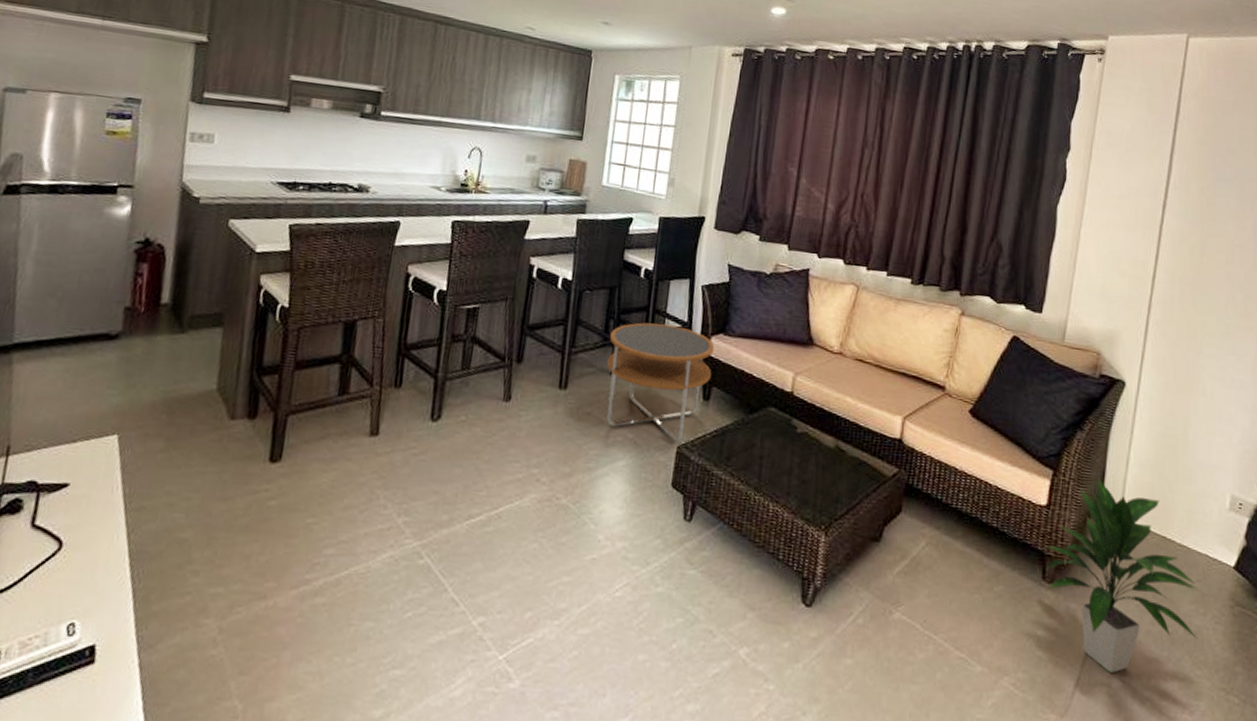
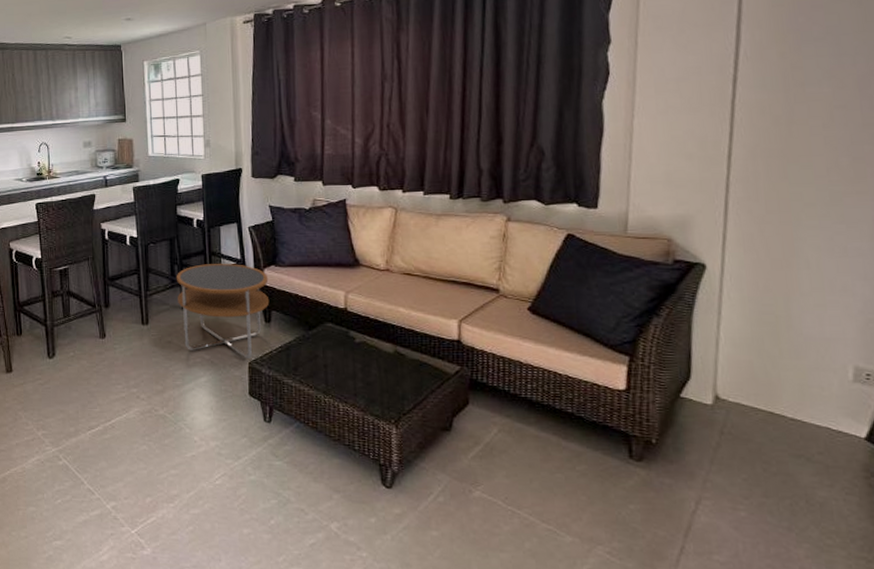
indoor plant: present [1046,478,1198,673] -> none [630,360,825,543]

